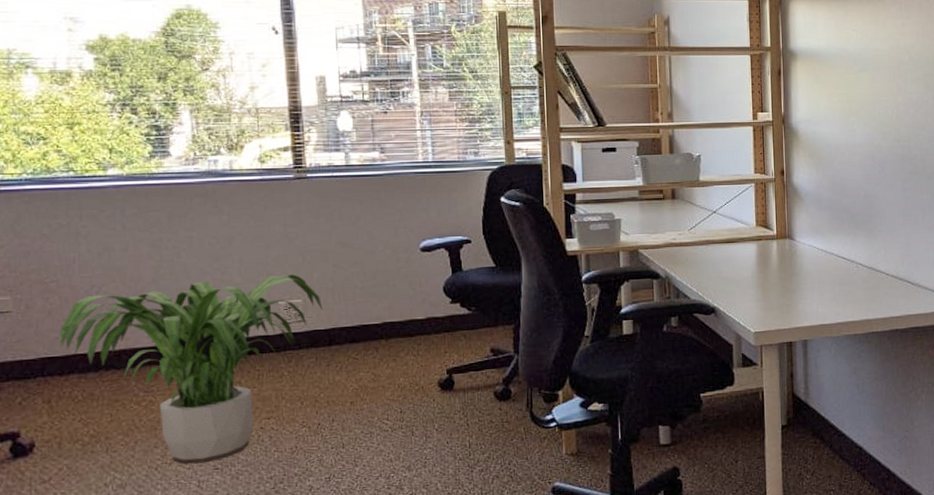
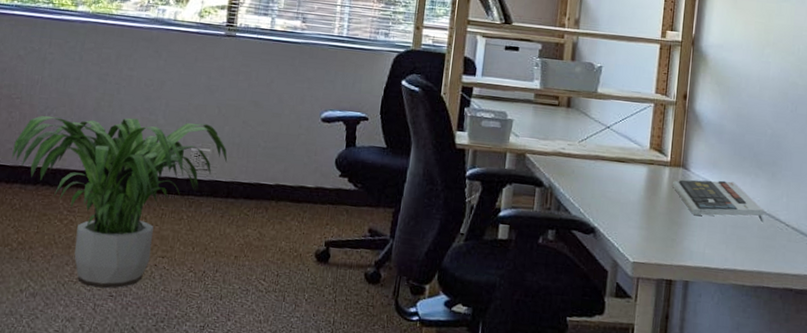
computer keyboard: none [780,243,868,280] -> present [671,179,766,223]

